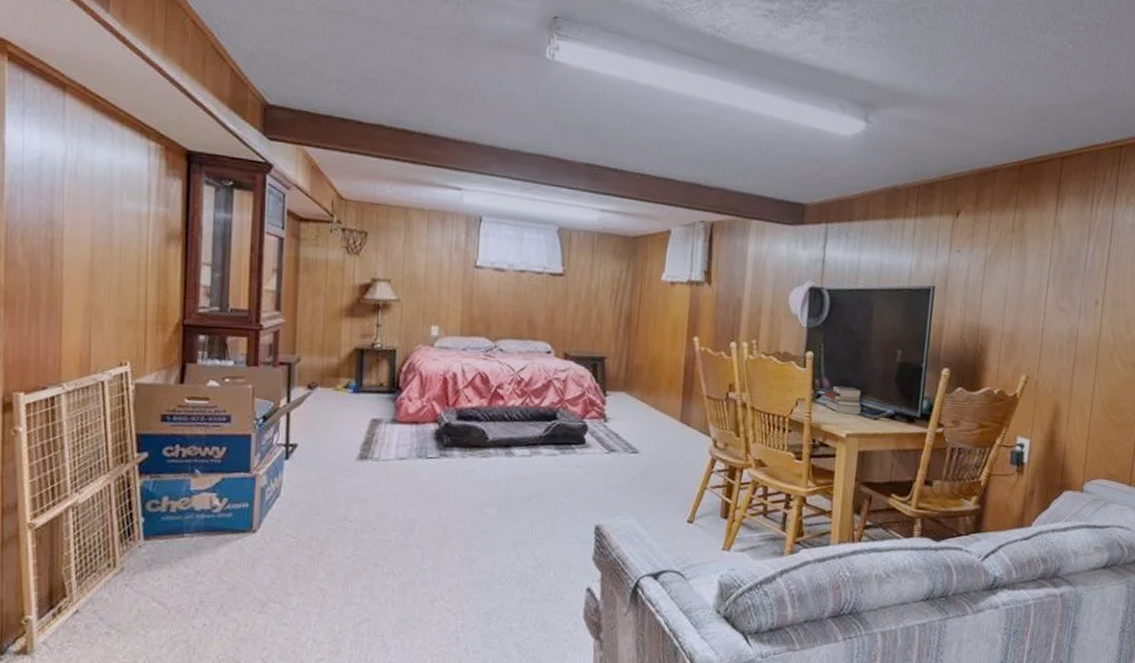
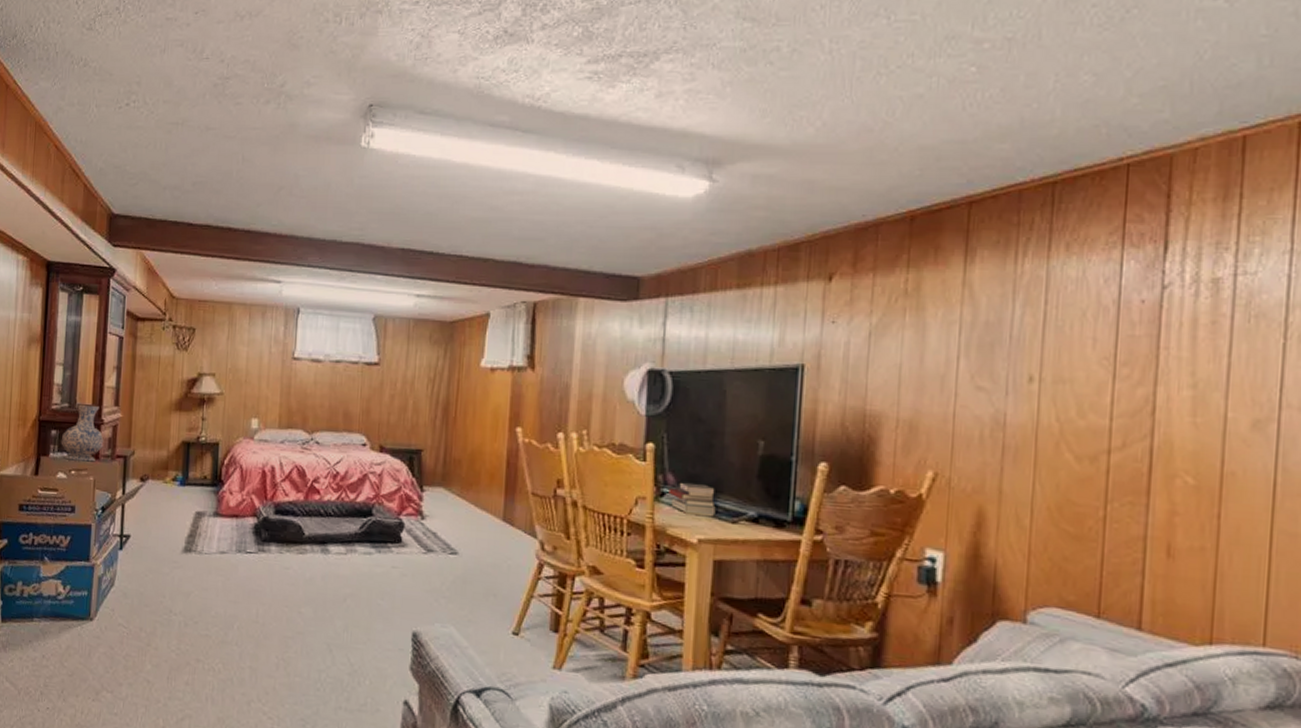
vase: none [211,308,264,369] -> present [61,404,104,462]

